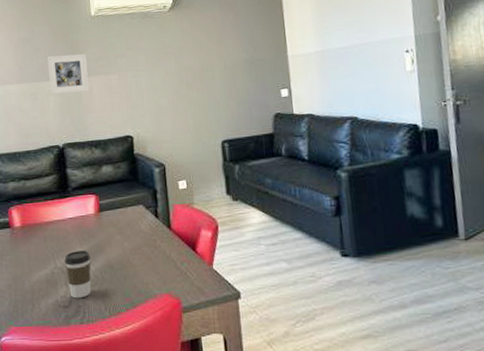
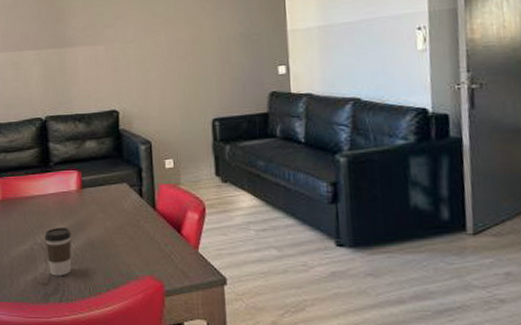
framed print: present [47,53,89,95] -> none [31,22,74,65]

